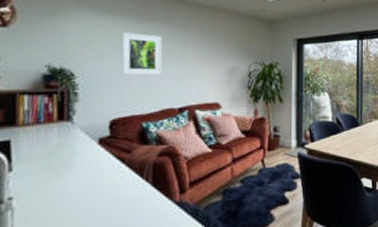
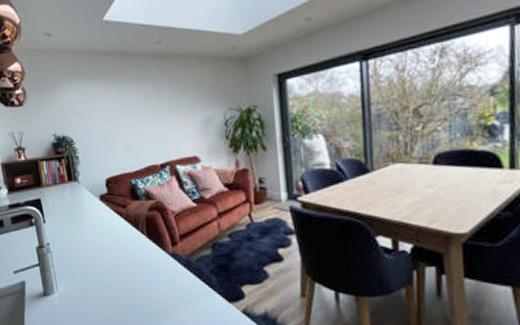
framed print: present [121,32,163,76] -> none [103,94,141,137]

